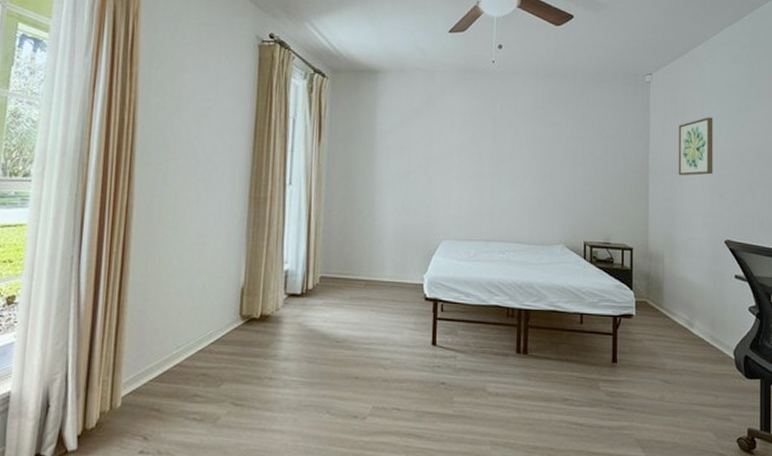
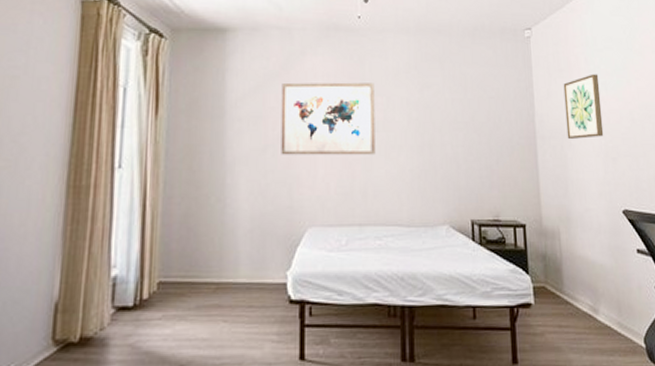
wall art: none [421,118,504,183] -> present [281,82,376,155]

